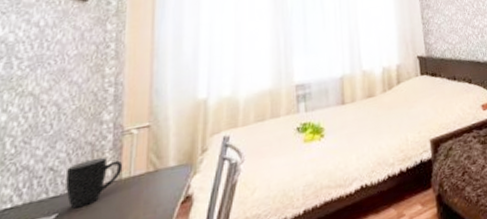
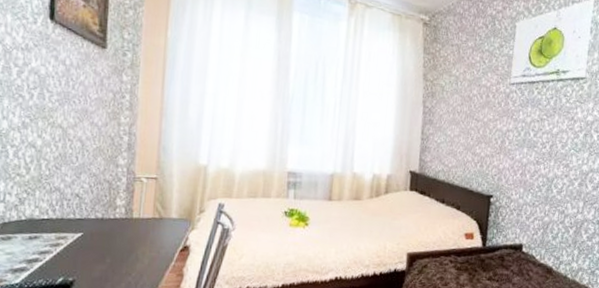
mug: present [66,156,123,209] -> none [89,195,134,233]

